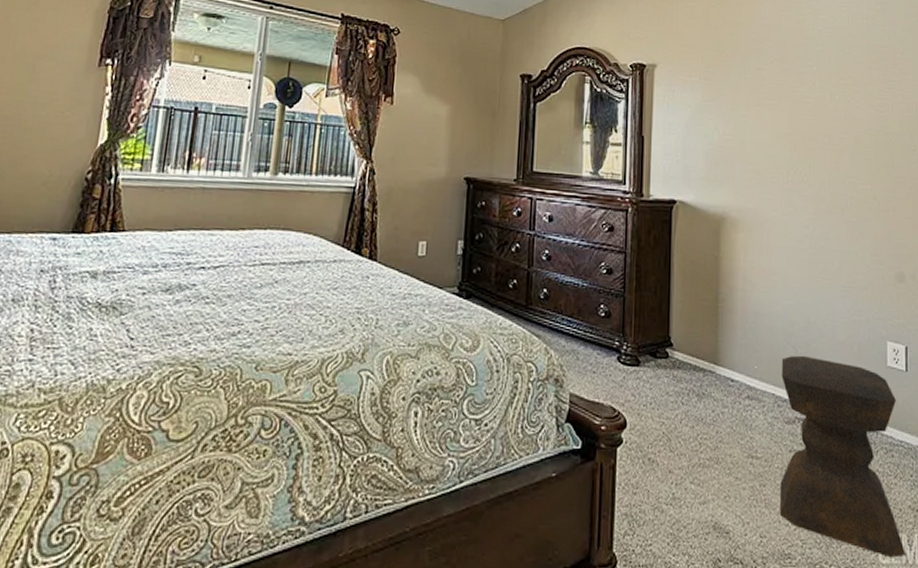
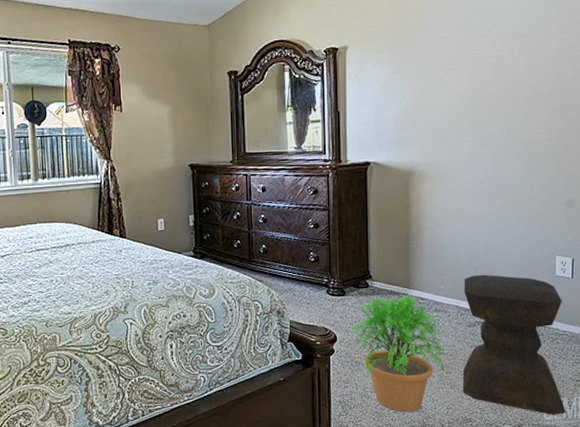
potted plant: none [643,372,763,537] -> present [349,294,449,412]

